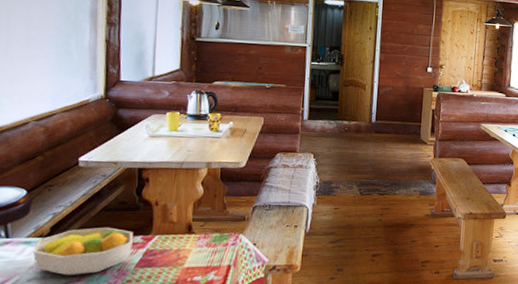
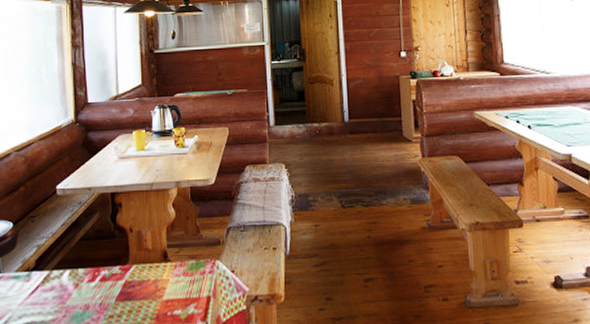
fruit bowl: present [32,227,133,276] -> none [21,257,111,312]

